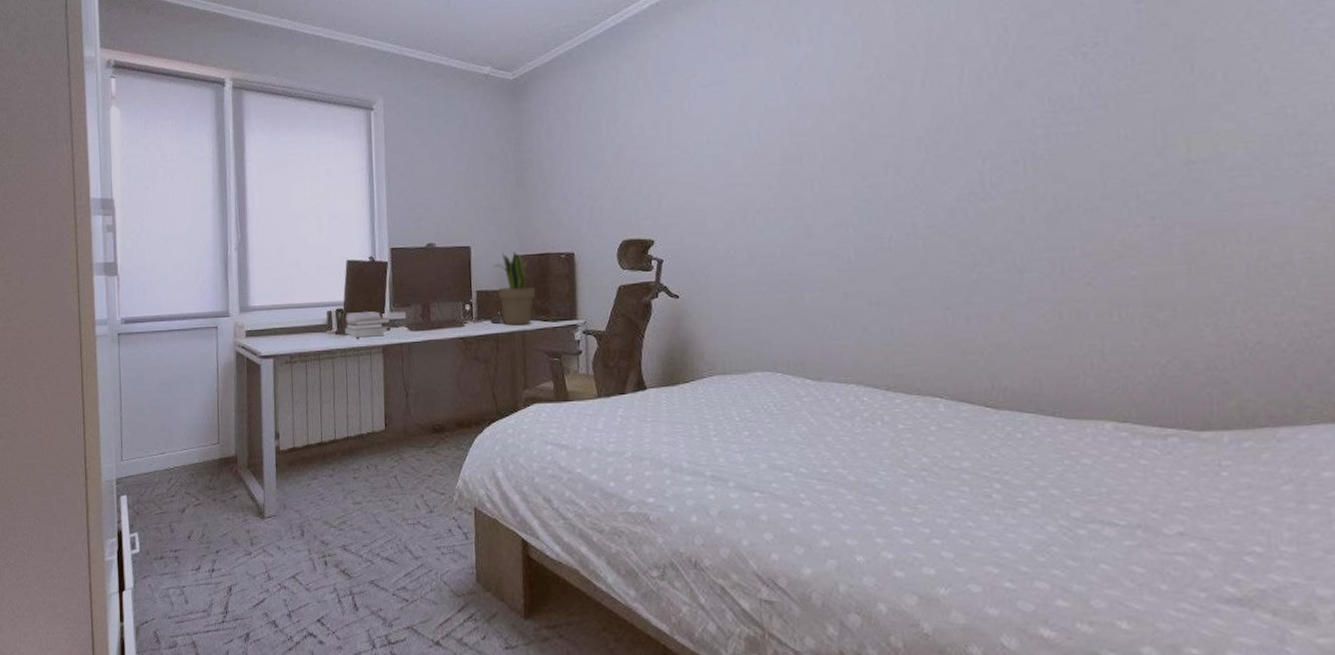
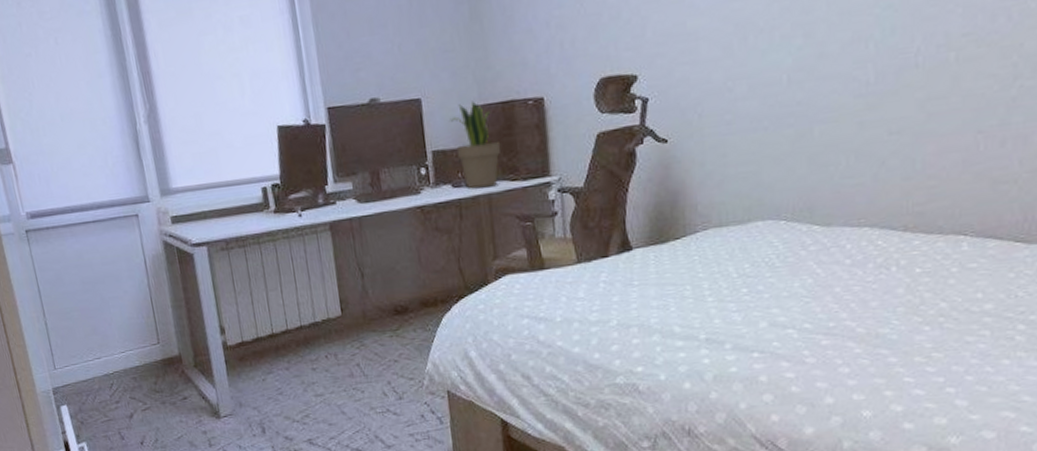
books: present [344,311,390,338] -> none [283,183,336,216]

